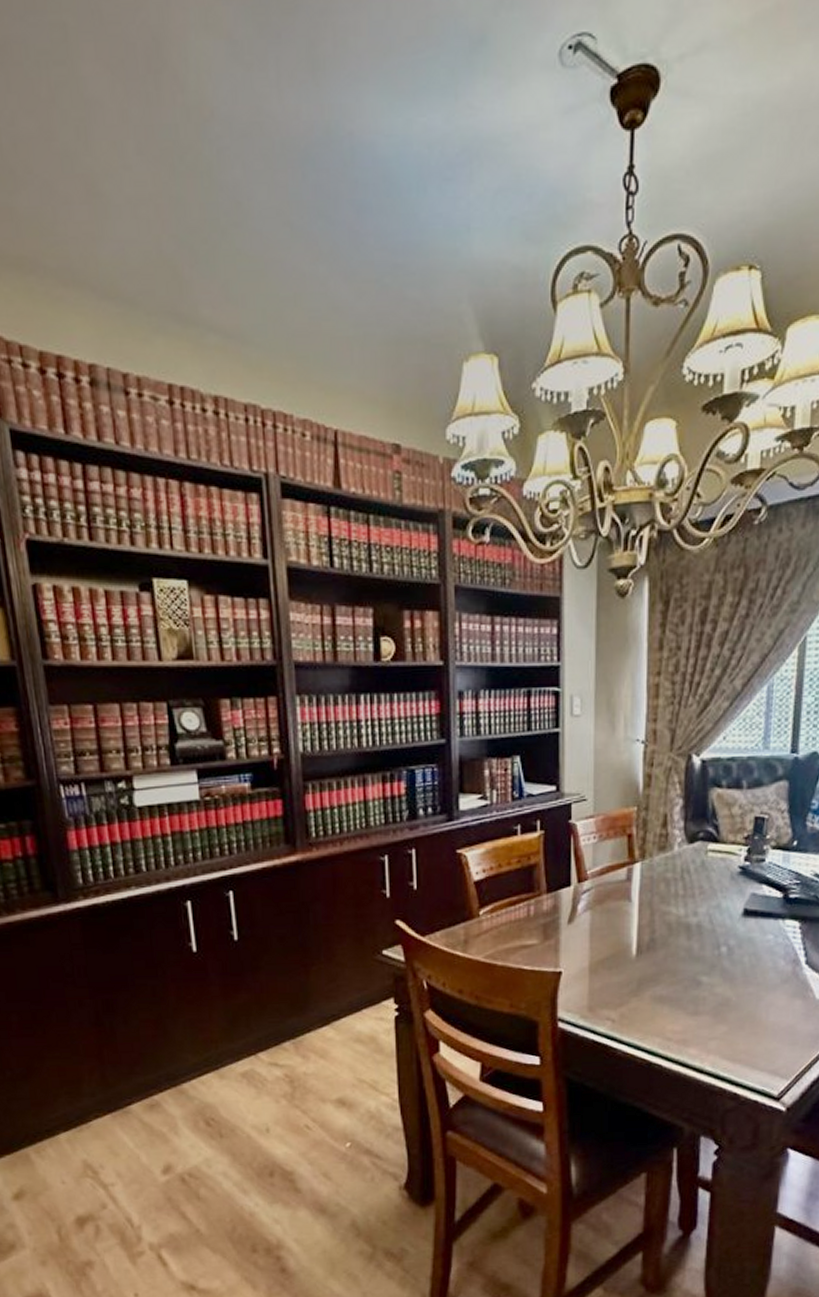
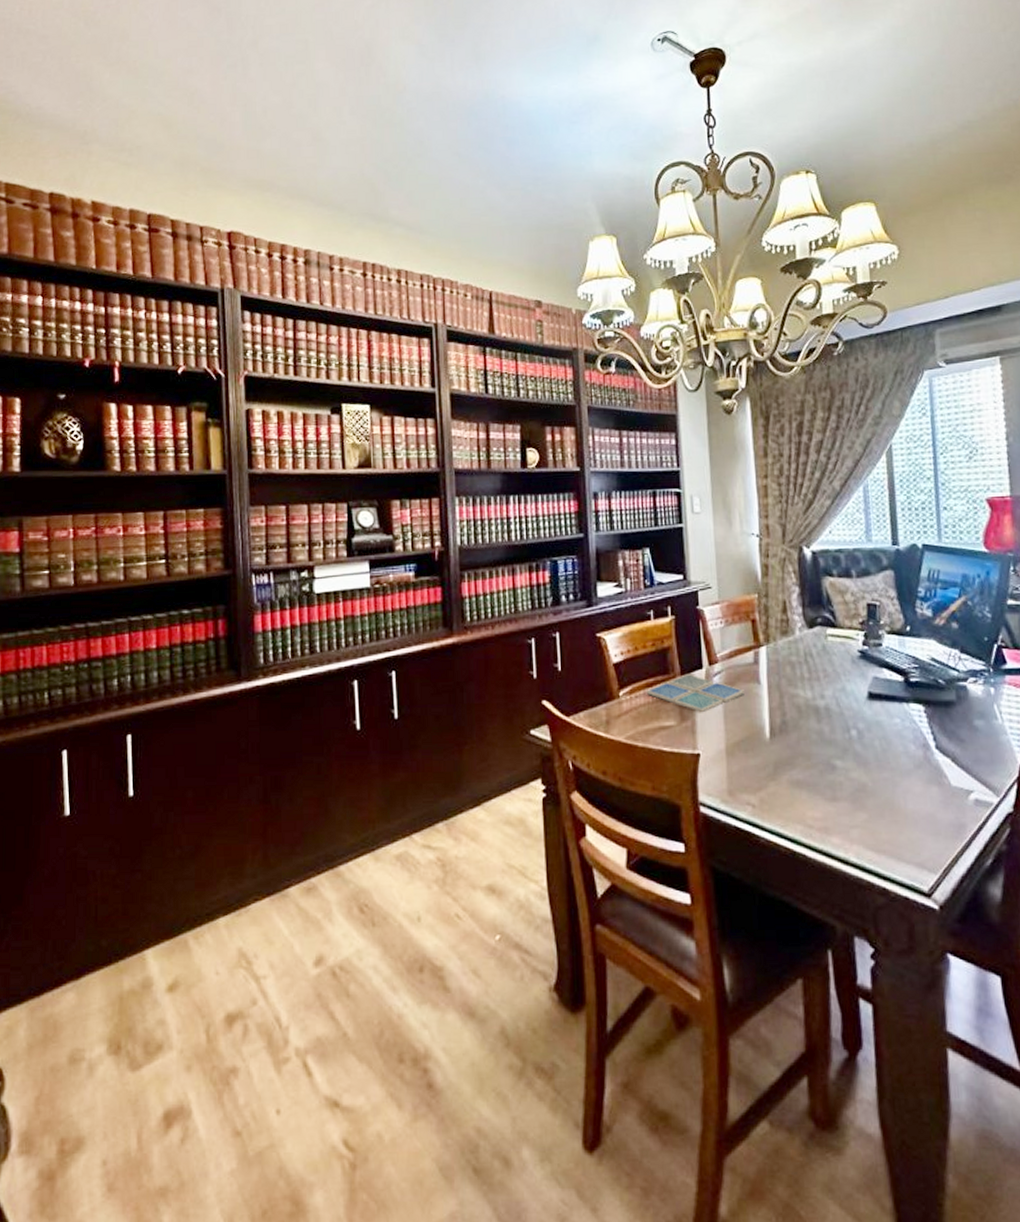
drink coaster: none [509,892,613,930] -> present [647,674,744,712]

